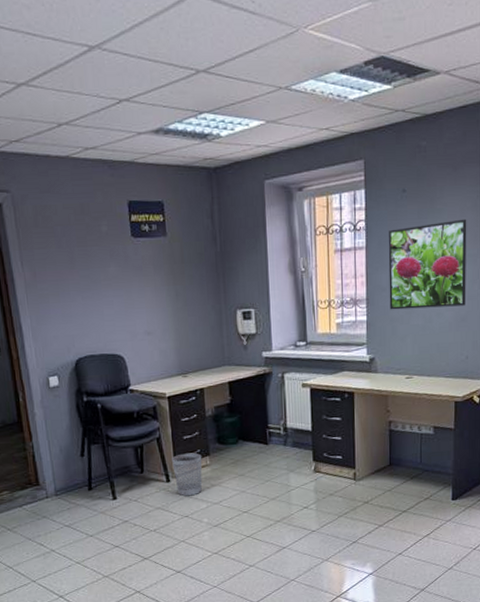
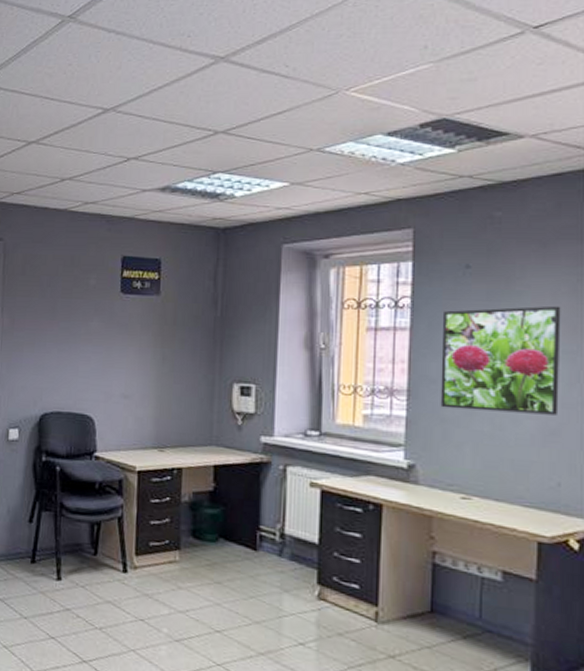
wastebasket: present [172,452,203,496] -> none [132,541,170,596]

